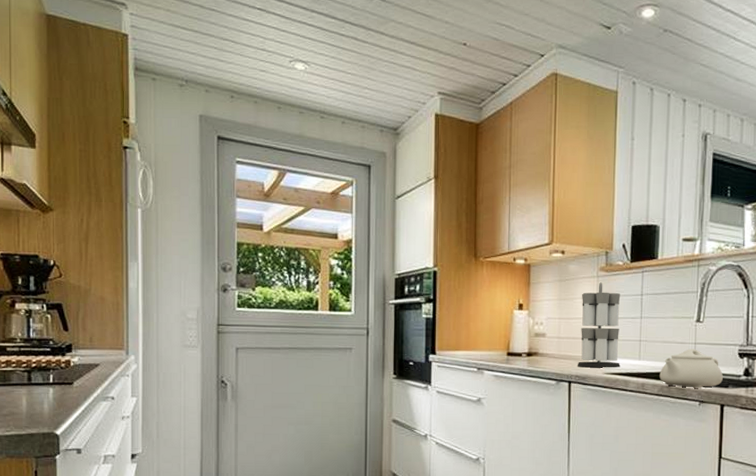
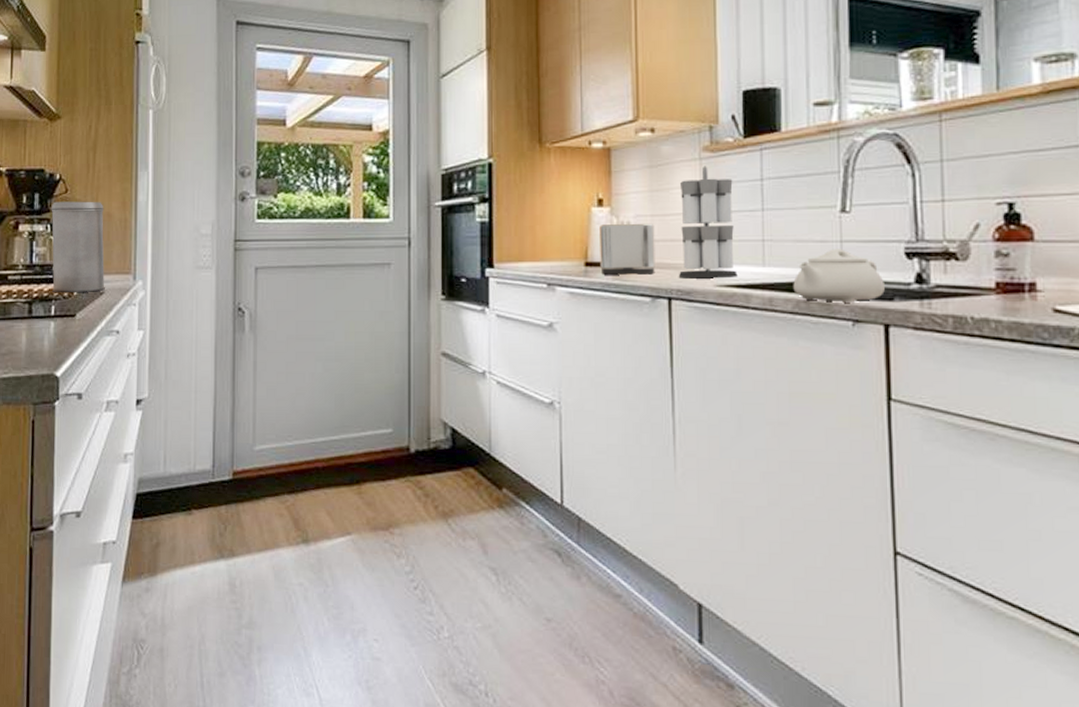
canister: none [46,284,100,365] -> present [51,201,105,293]
toaster: none [519,324,561,364] -> present [600,223,655,276]

